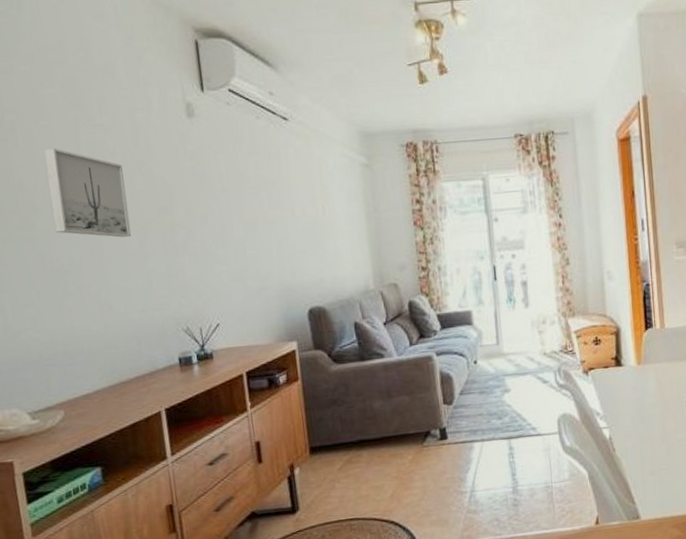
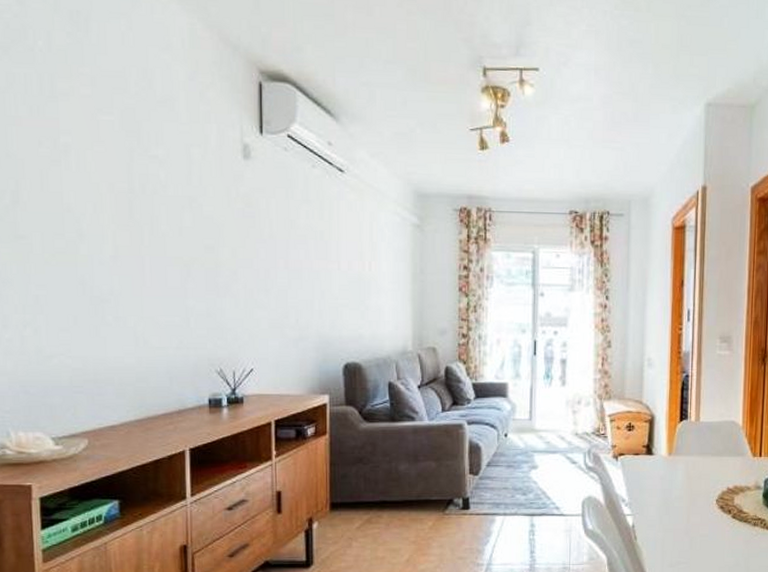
wall art: present [44,148,132,238] -> none [96,175,175,272]

